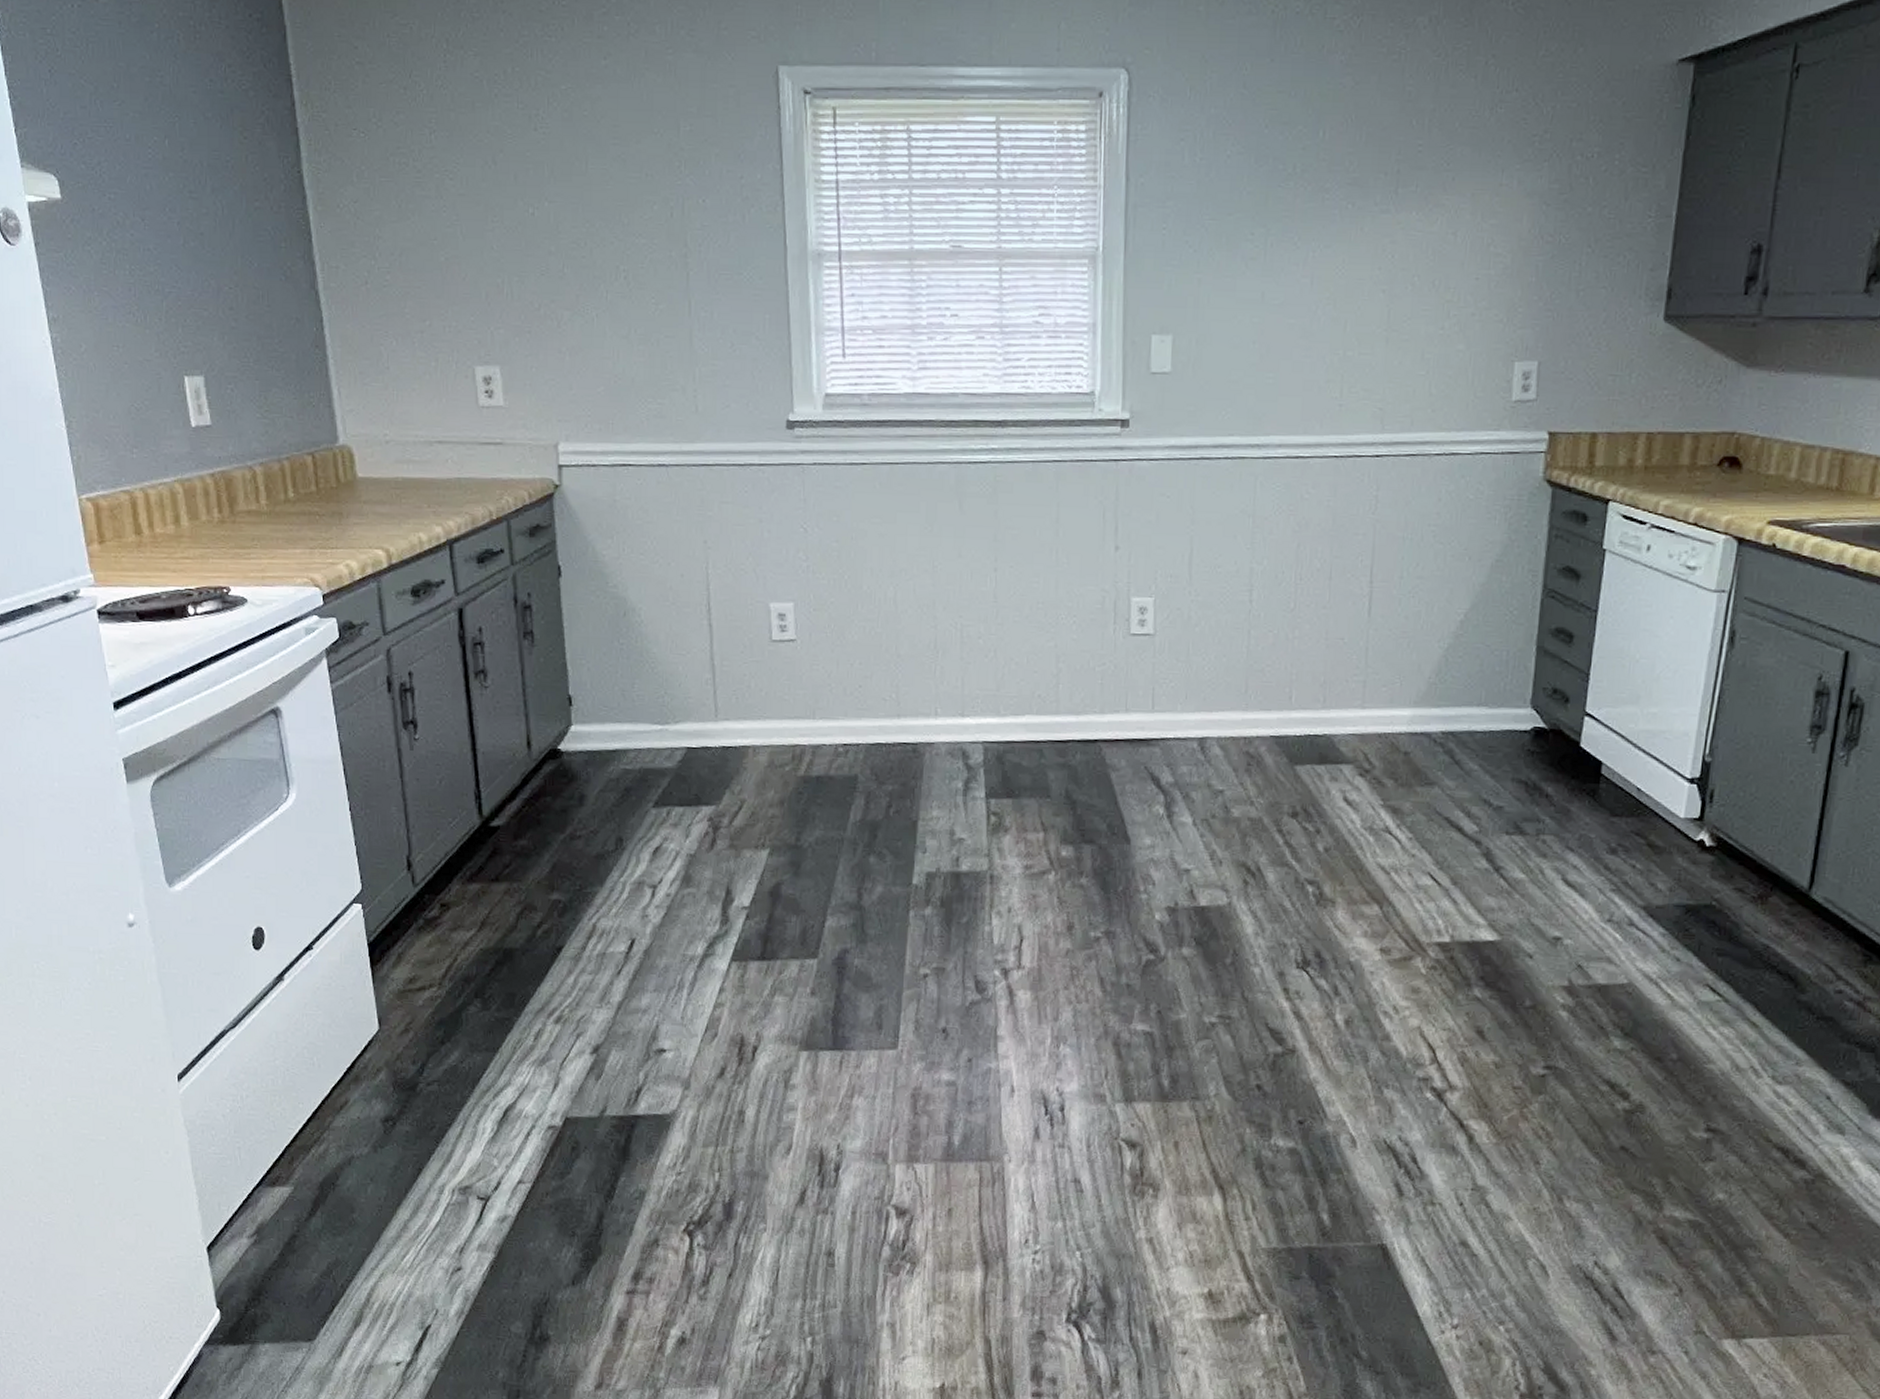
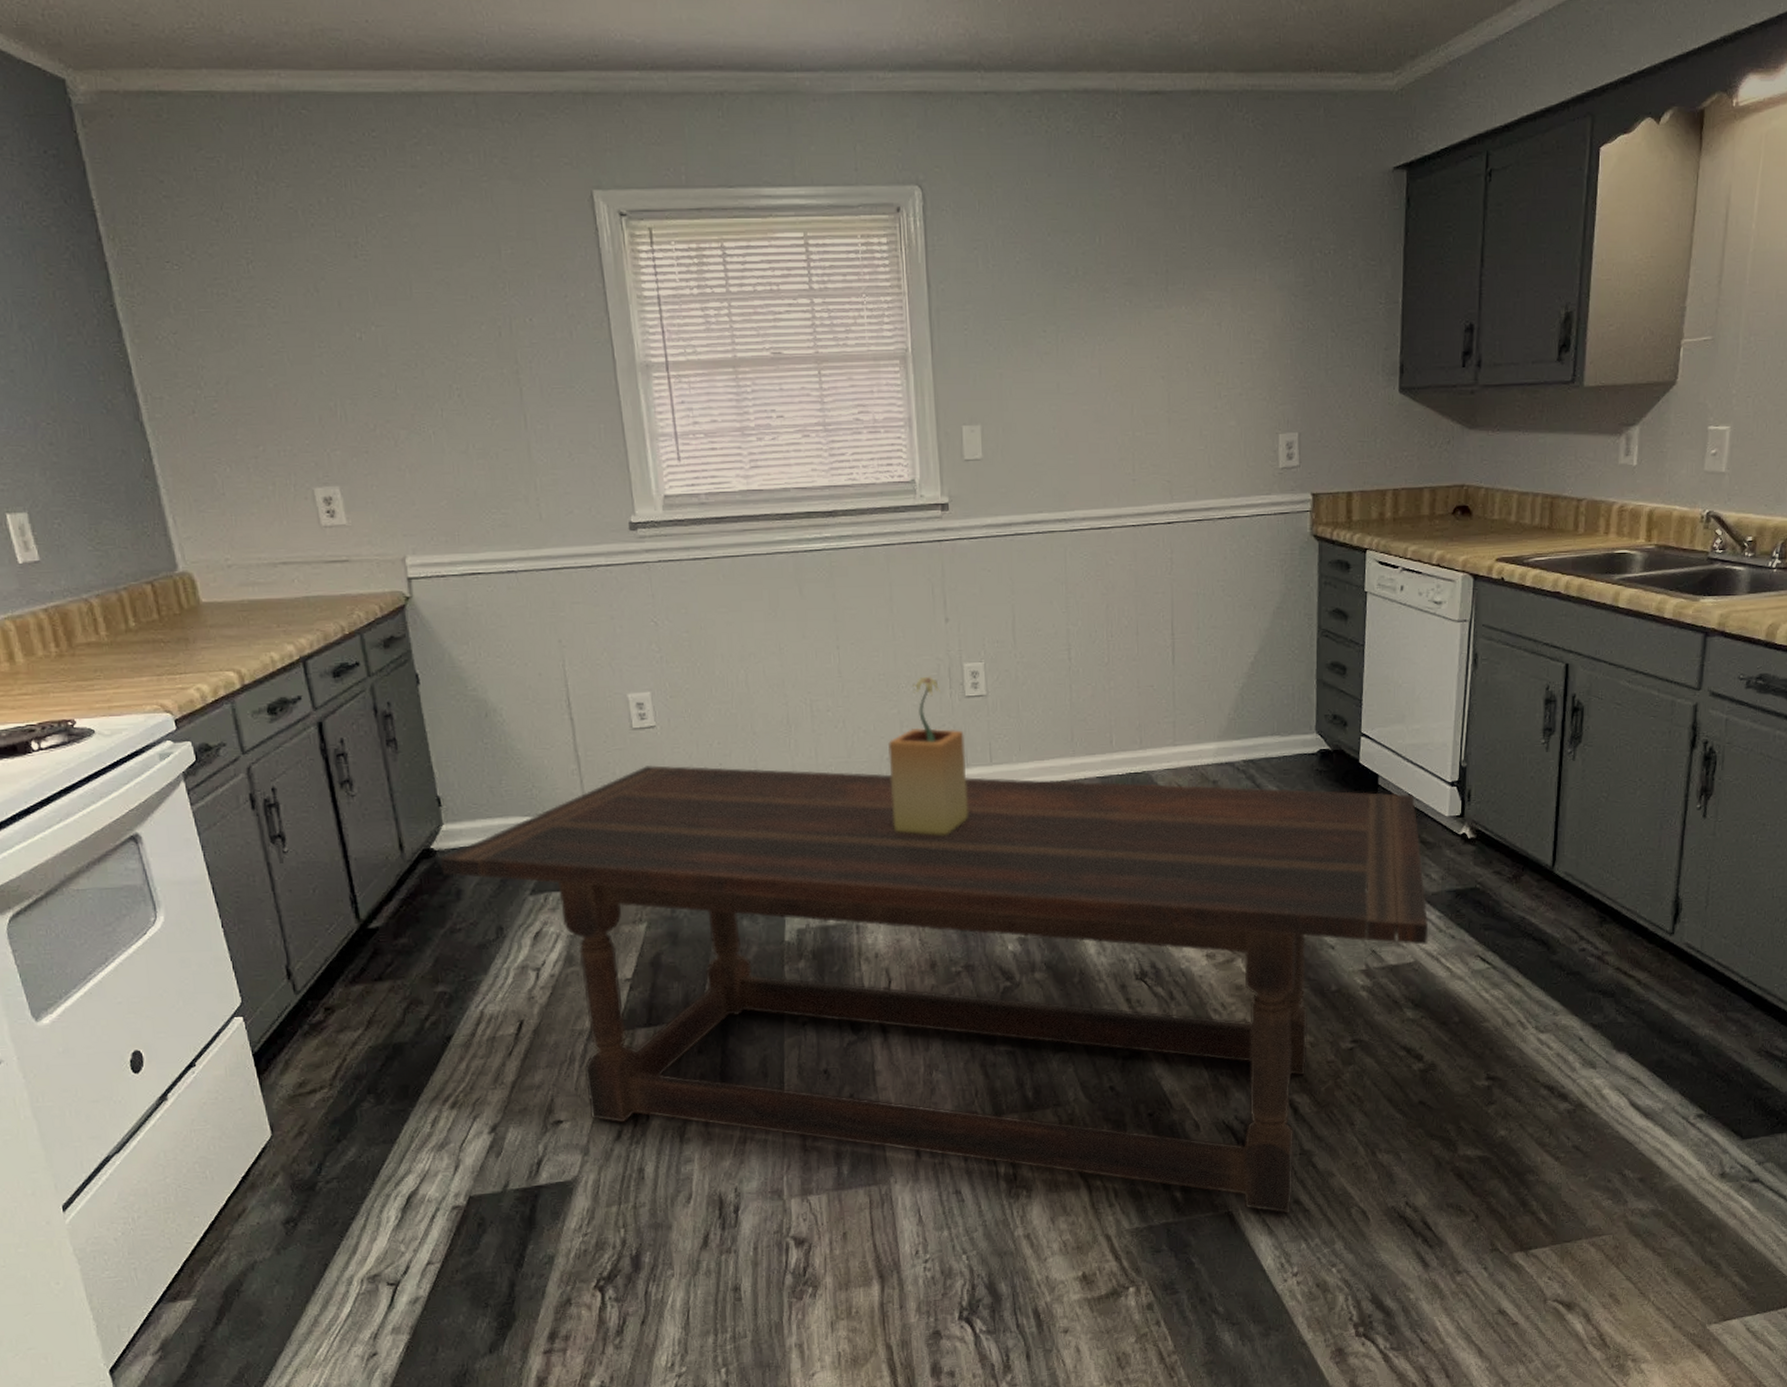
dining table: none [567,681,1649,1256] -> present [441,765,1429,1214]
potted plant: none [1040,608,1126,787] -> present [888,676,968,837]

